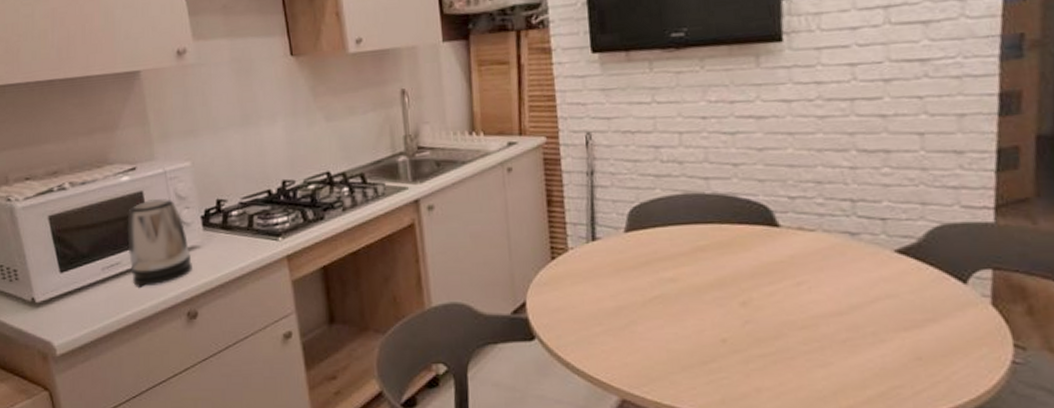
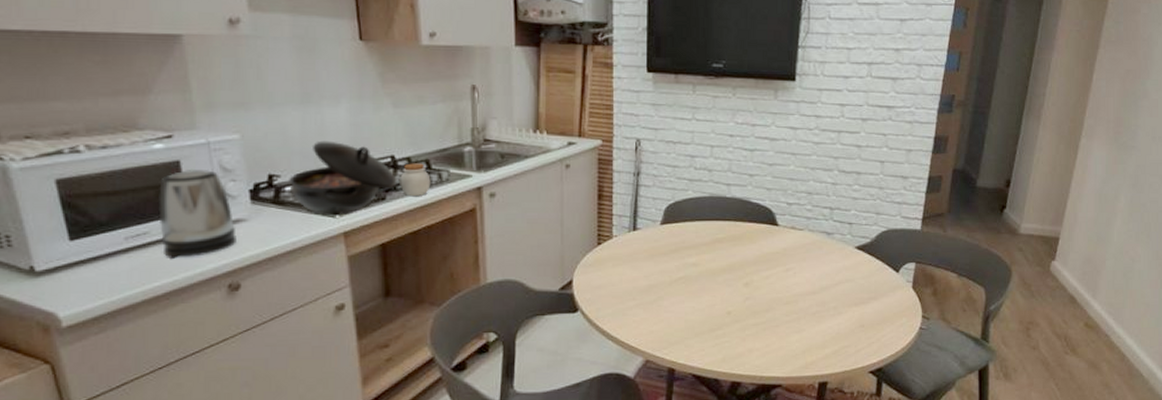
cooking pot: none [235,161,334,237] -> present [289,140,397,213]
jar: none [336,178,367,215] -> present [400,163,431,197]

